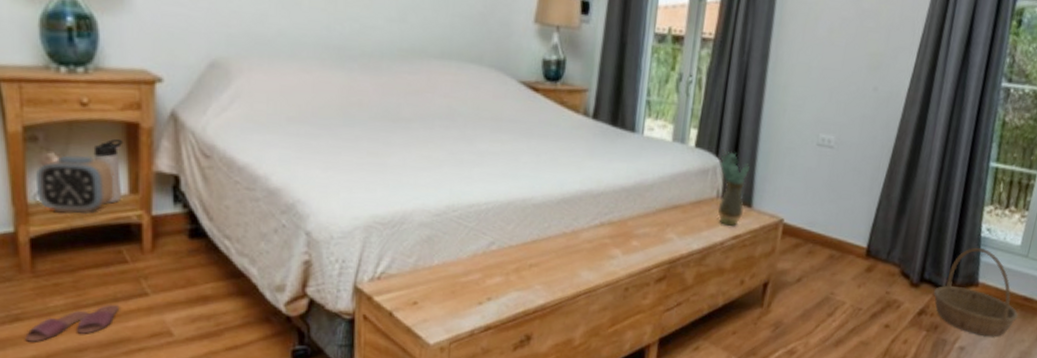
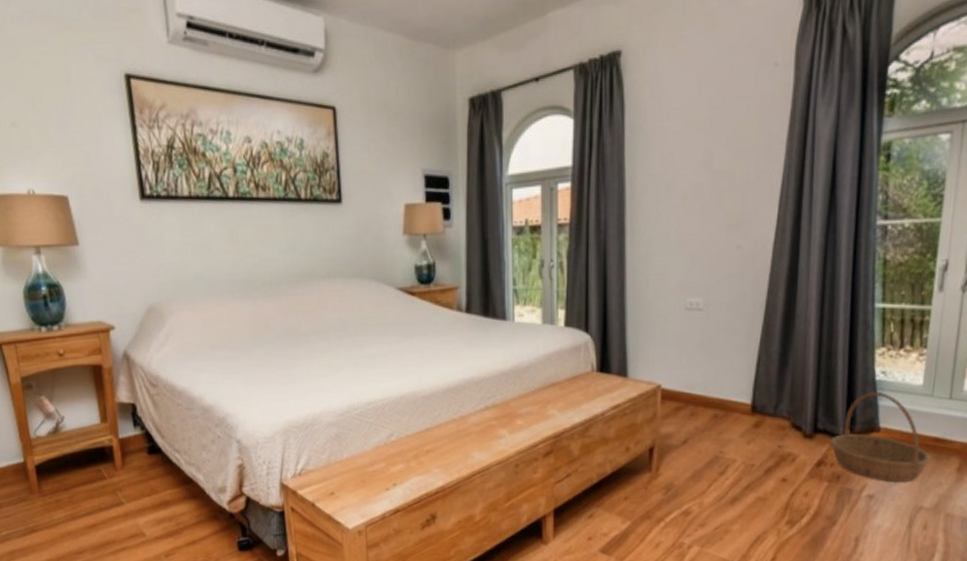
slippers: present [25,304,120,342] -> none [40,513,104,548]
alarm clock: present [35,155,114,214] -> none [33,395,90,443]
thermos bottle: present [93,138,123,204] -> none [71,379,96,432]
vase: present [717,148,751,227] -> none [590,325,621,398]

